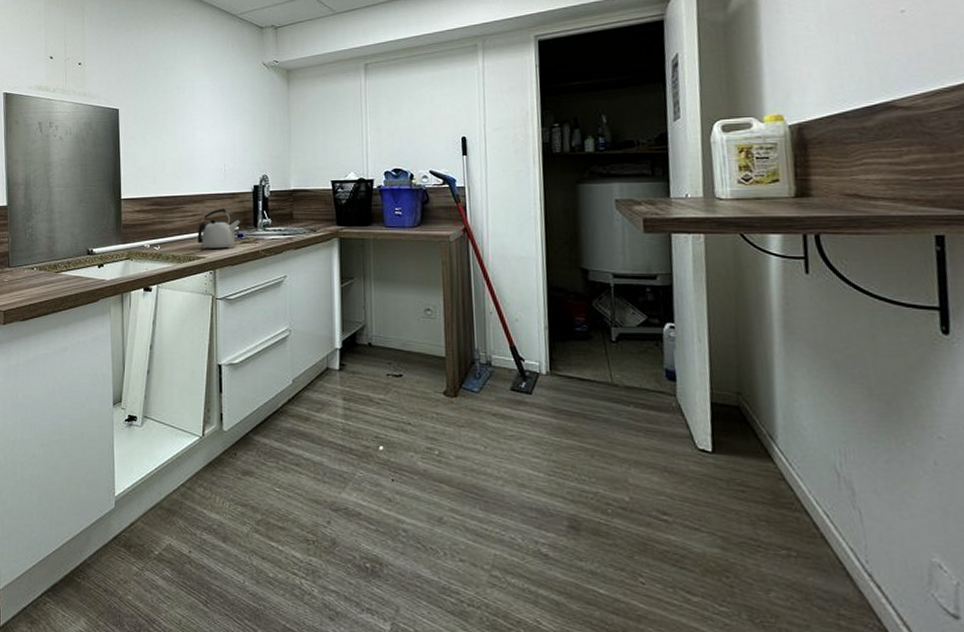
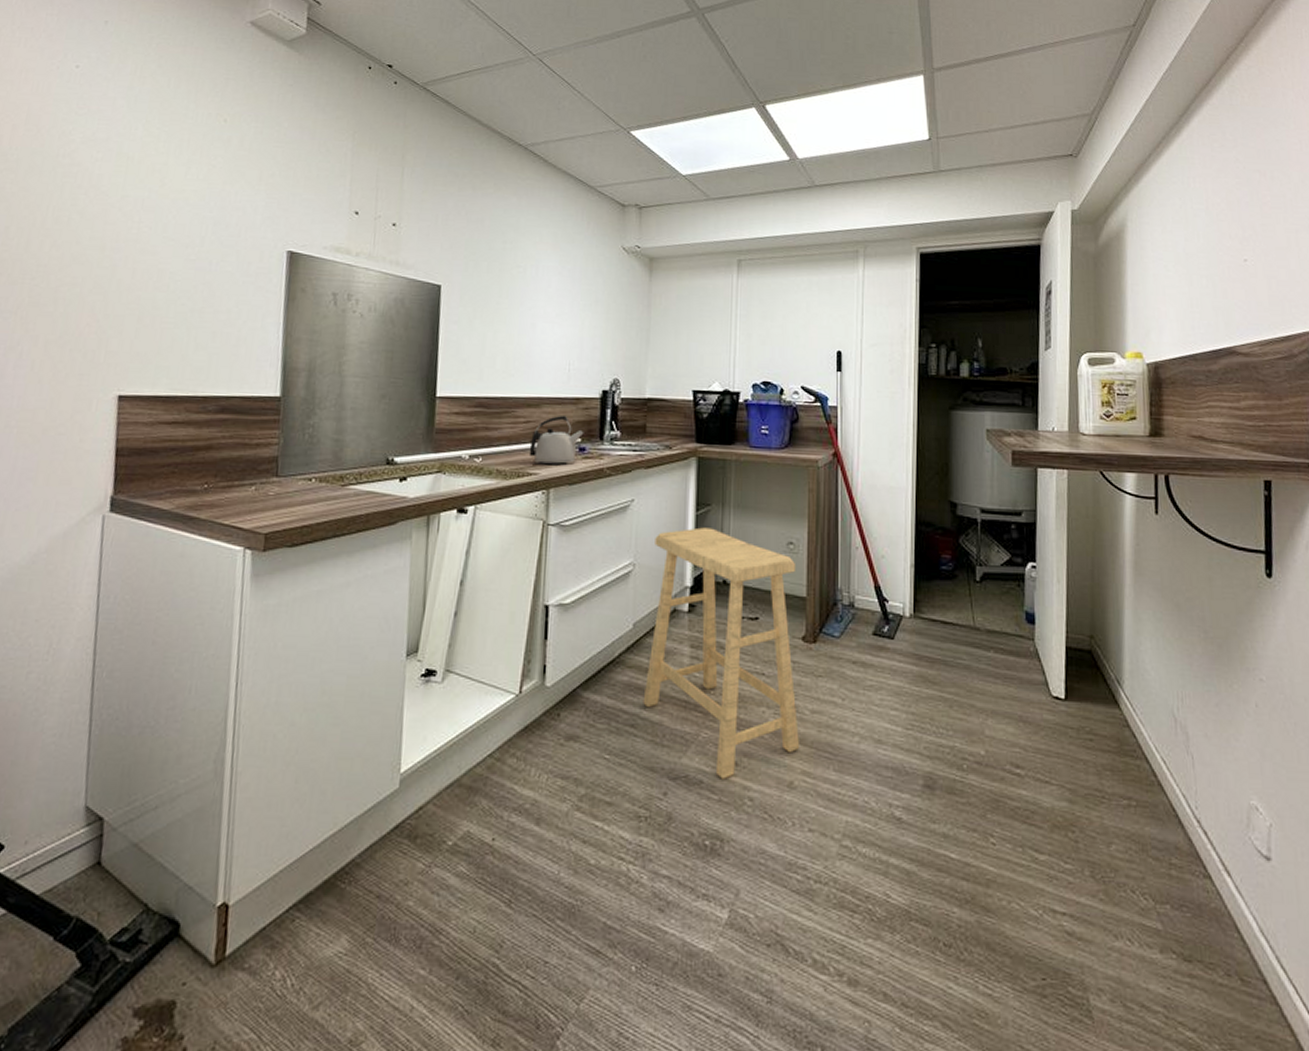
stool: none [305,298,448,513] -> present [643,527,800,779]

